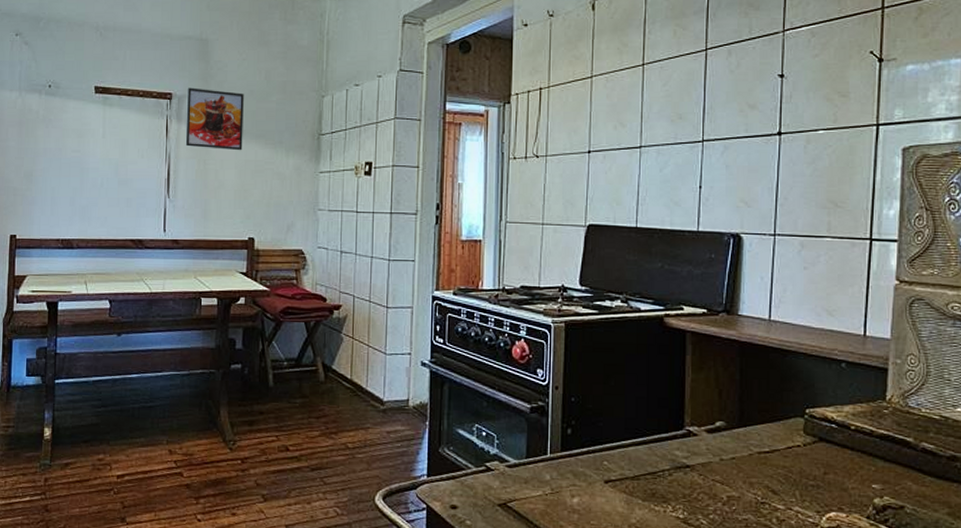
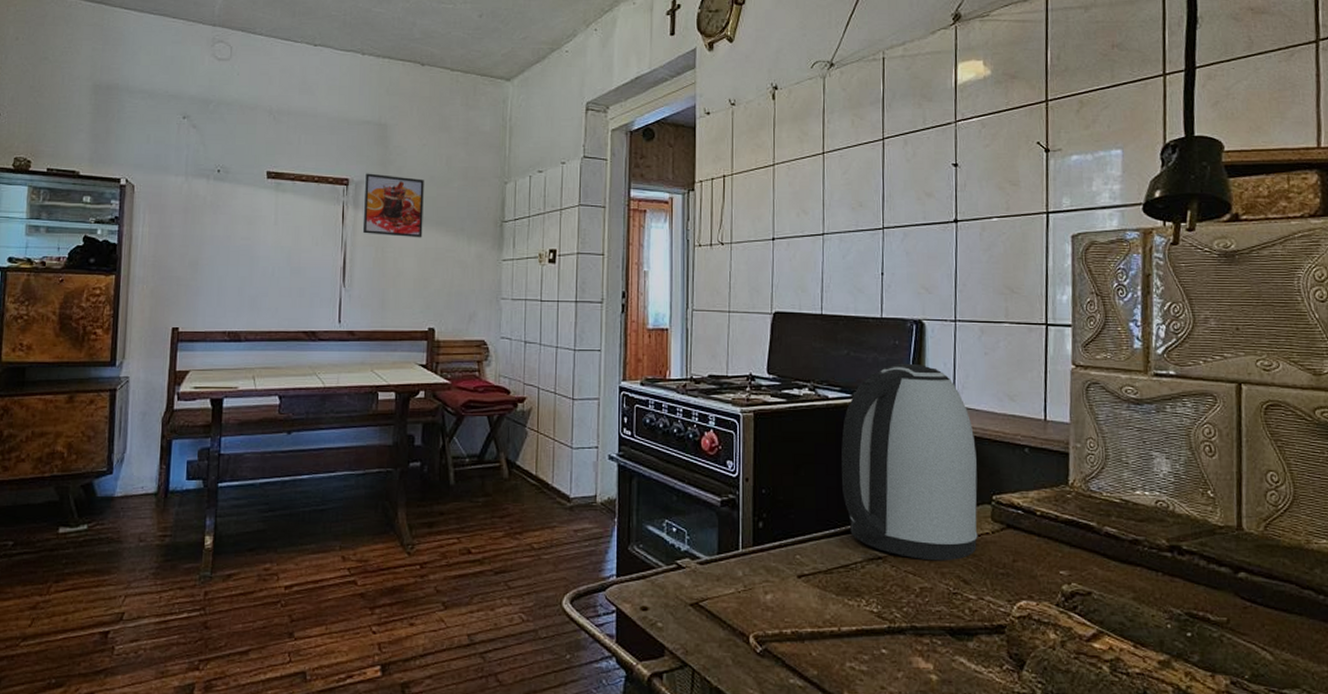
kettle: none [652,276,791,472] -> present [841,363,978,561]

